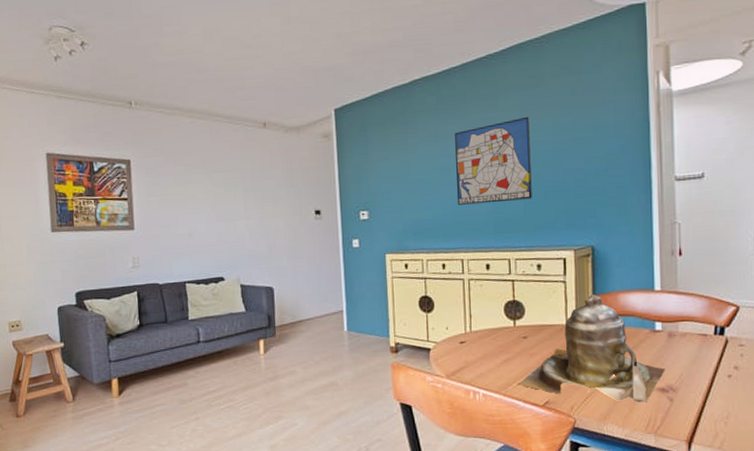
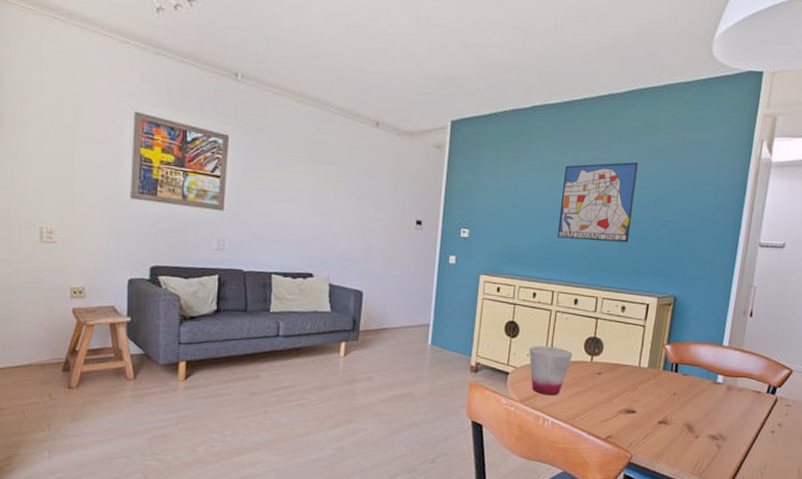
cup: none [446,316,493,367] -> present [528,345,572,396]
teapot: present [517,294,665,403] -> none [585,341,719,447]

